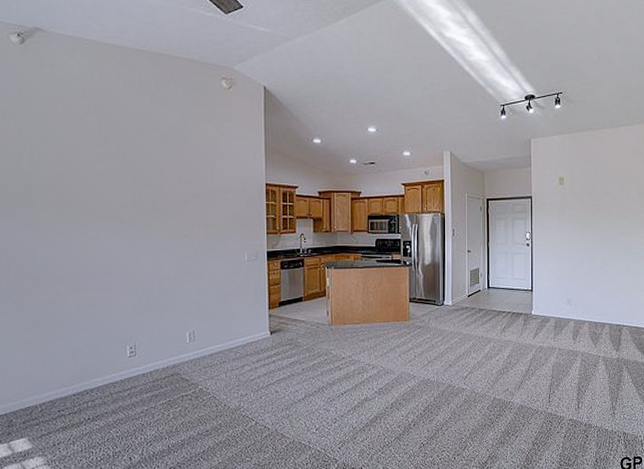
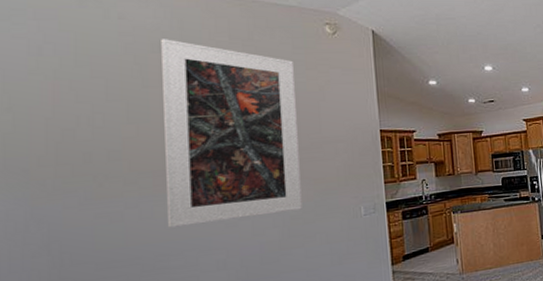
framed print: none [84,87,195,255] -> present [161,39,302,228]

